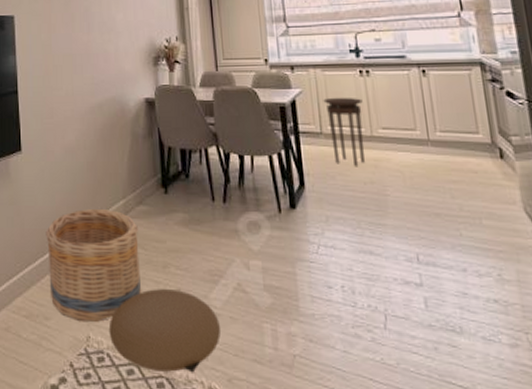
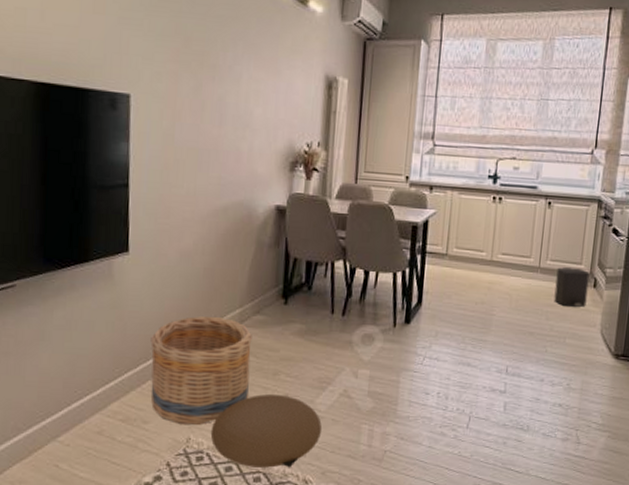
stool: present [323,97,365,167] -> none [454,220,490,288]
pedal bin: none [450,138,497,182] -> present [554,267,590,307]

